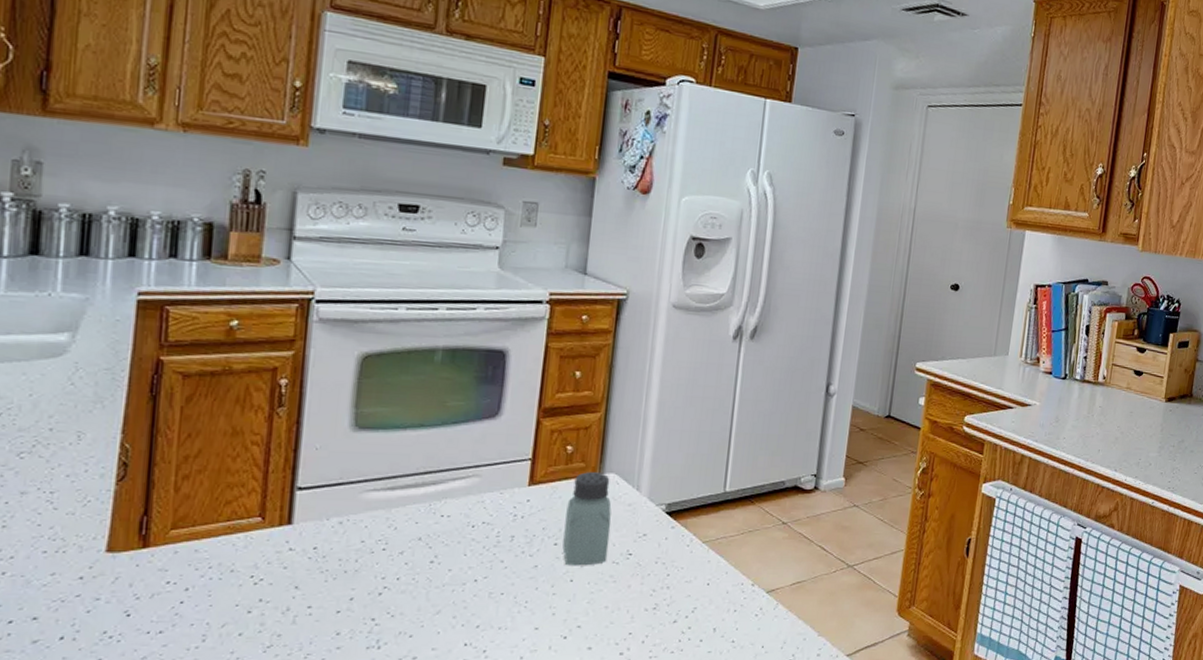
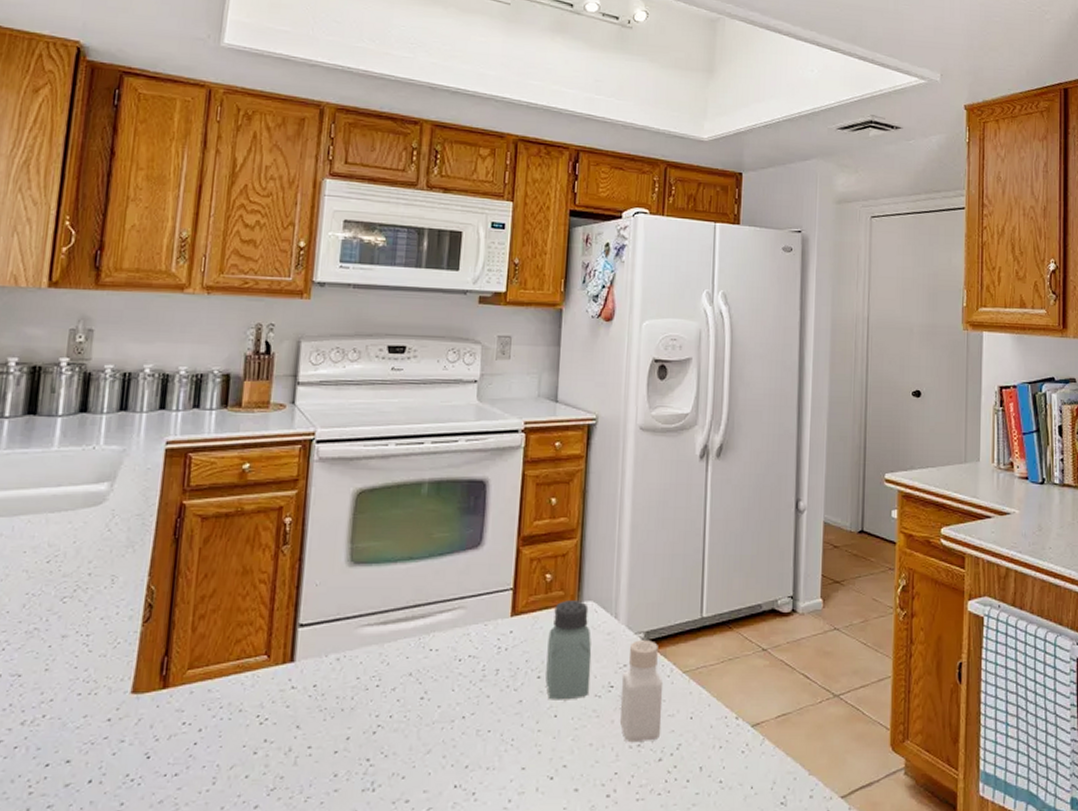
pepper shaker: none [637,512,683,606] -> present [620,640,664,743]

